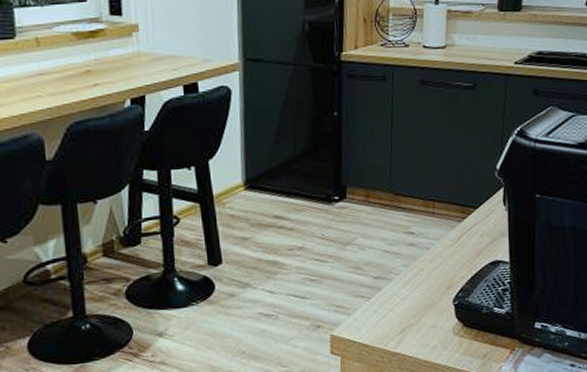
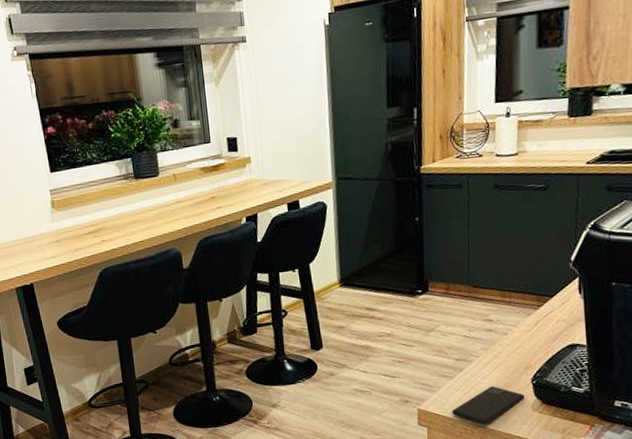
smartphone: none [368,307,445,352] -> present [452,386,524,425]

